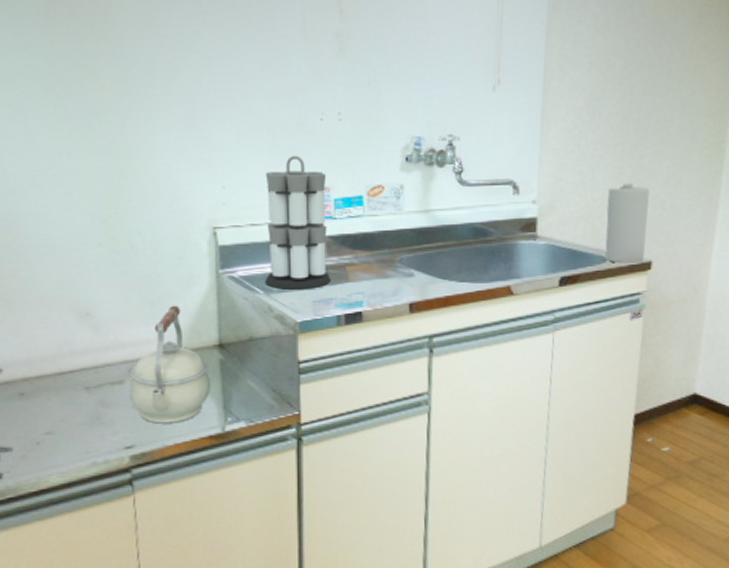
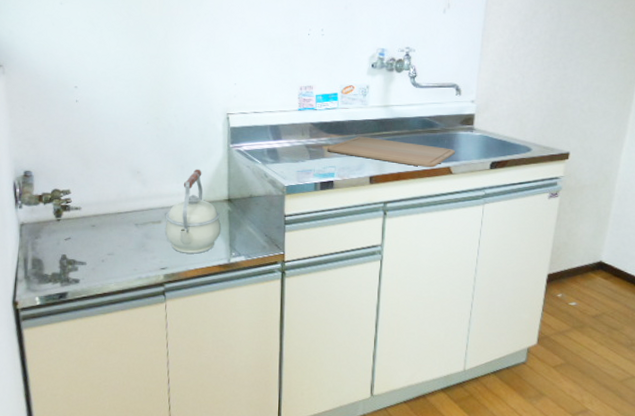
spice rack: present [265,155,331,290] -> none [263,61,311,162]
chopping board: none [353,252,517,289] -> present [327,136,456,168]
paper towel holder: present [605,183,650,263] -> none [530,88,570,154]

